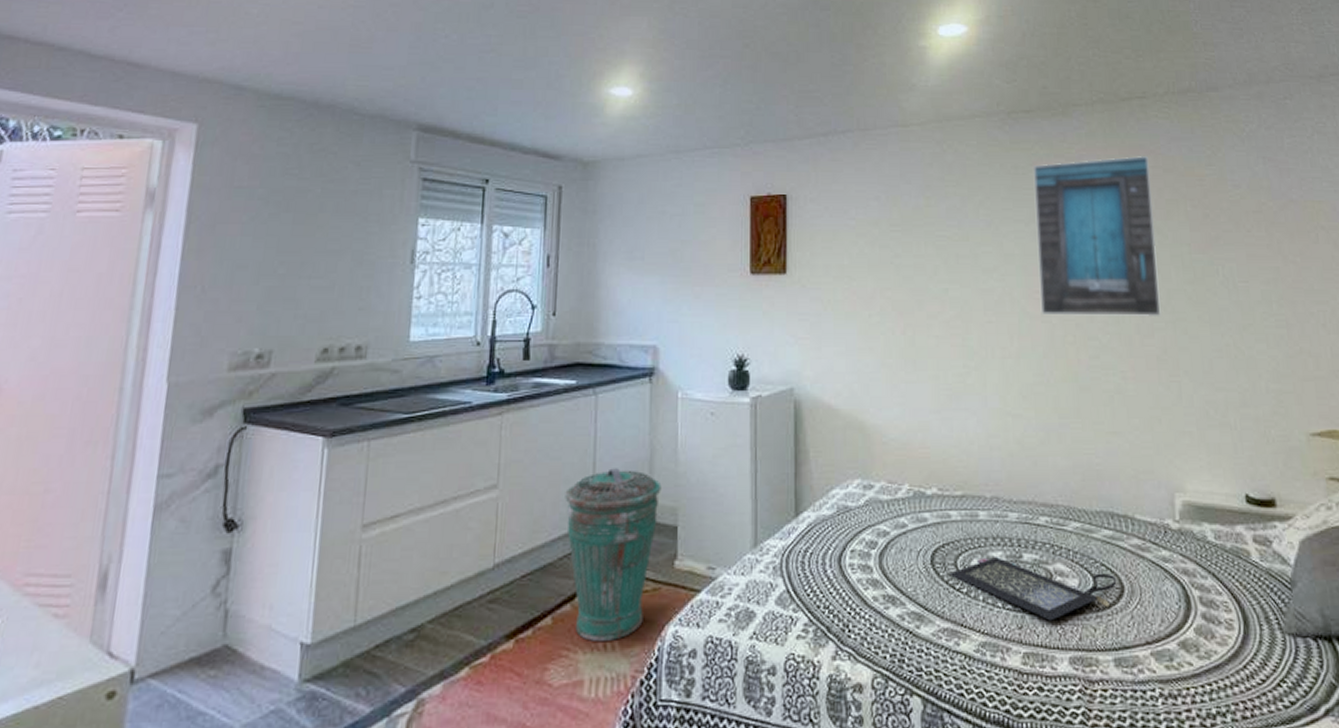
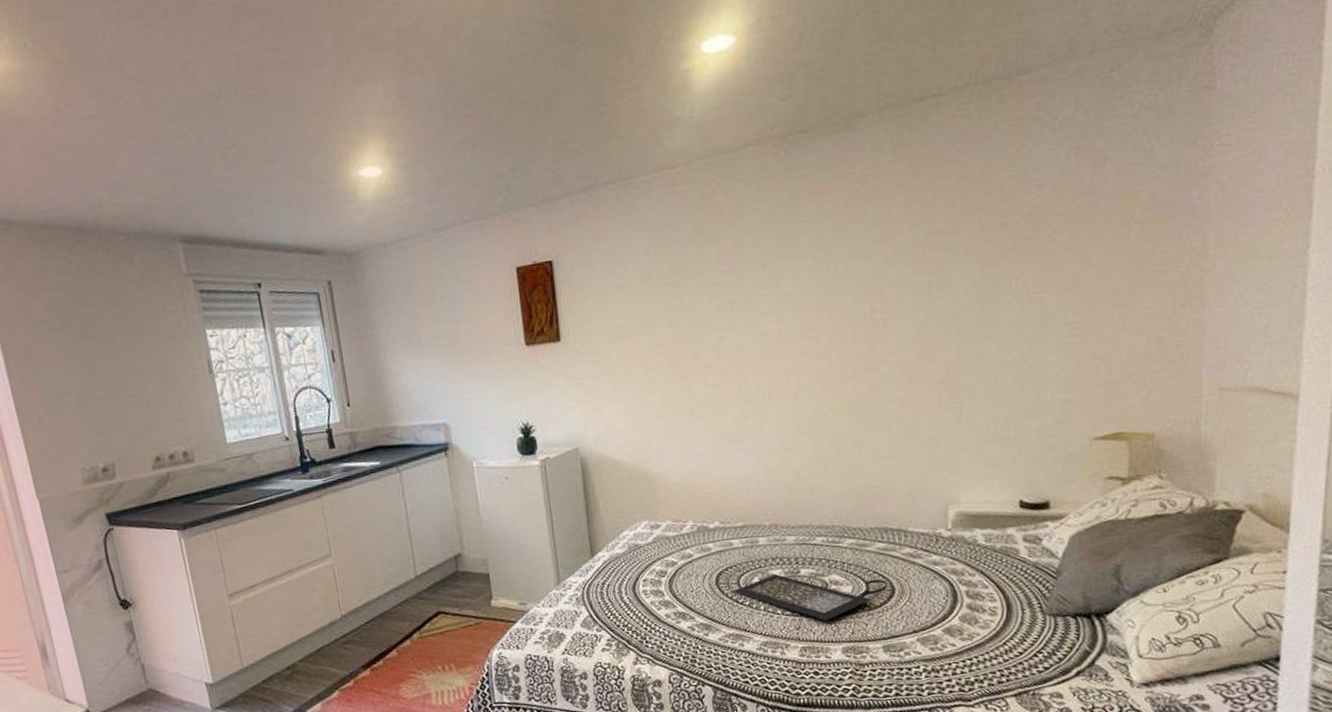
trash can: present [565,468,662,643] -> none [388,532,472,666]
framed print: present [1034,155,1161,317] -> none [812,164,946,351]

